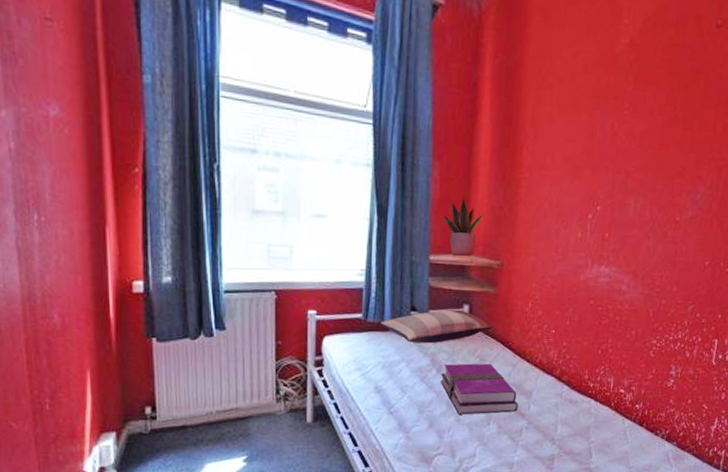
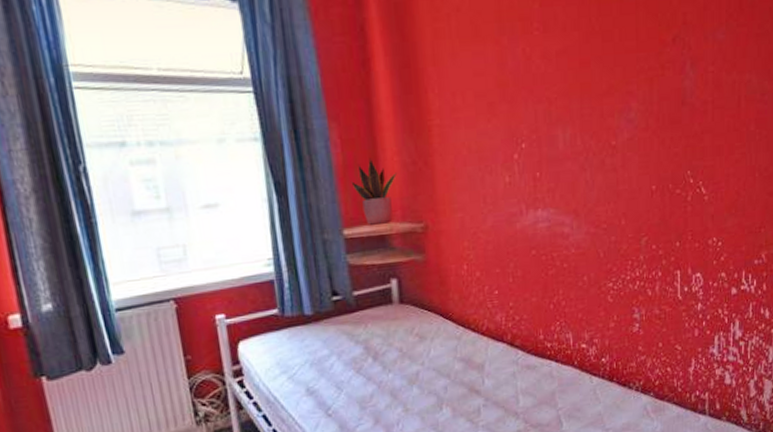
pillow: present [380,310,494,344] -> none [300,286,429,333]
hardback book: present [440,363,518,415] -> none [377,340,471,404]

